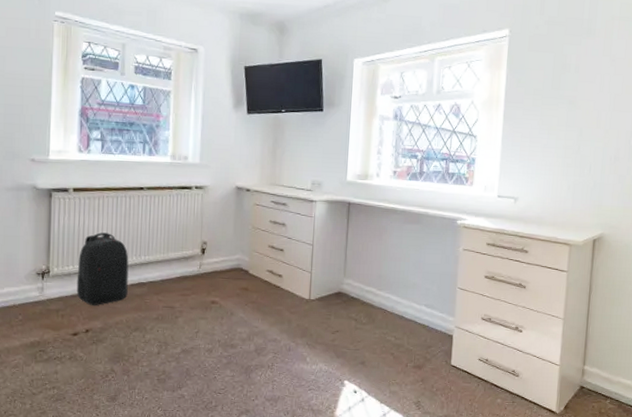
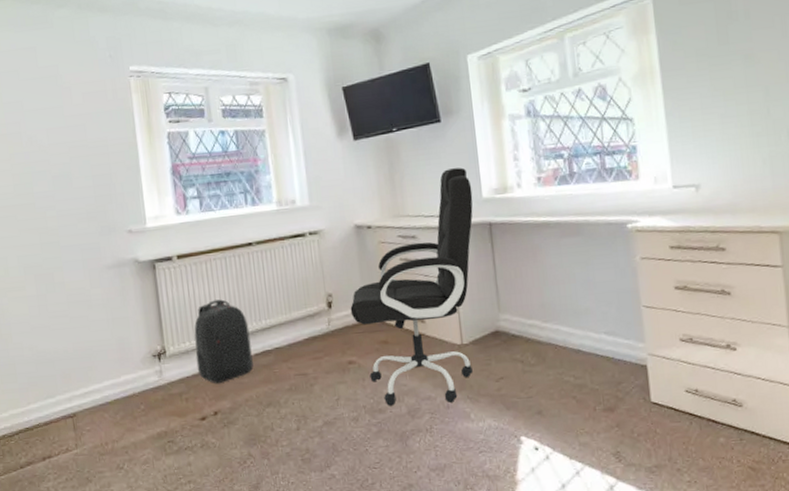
office chair: none [220,152,340,346] -> present [350,167,473,406]

